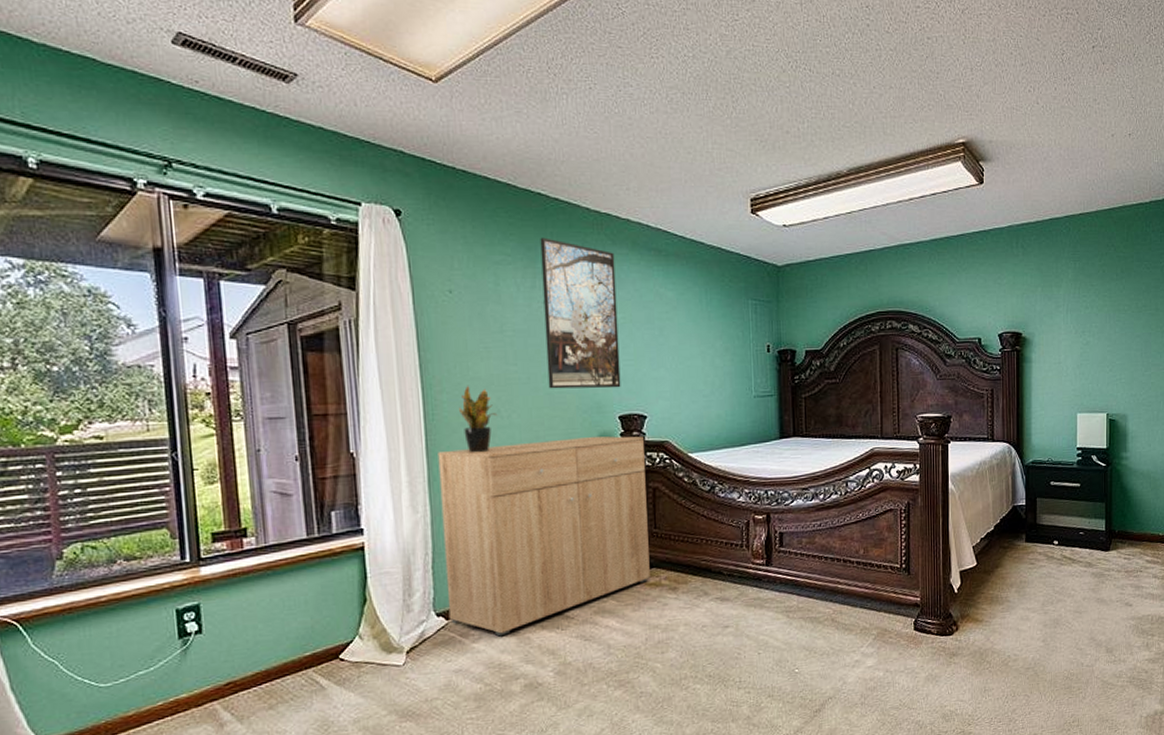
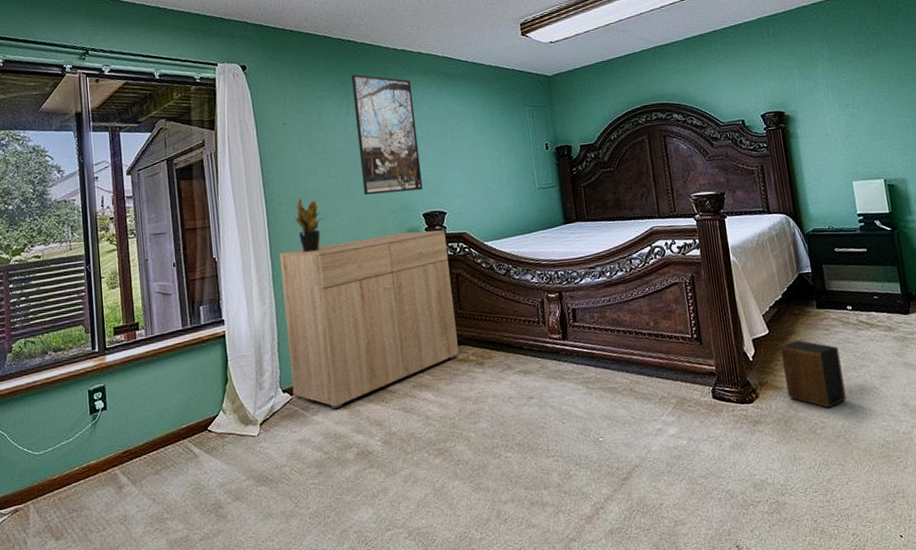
speaker: none [986,573,1040,642] -> present [781,340,847,409]

